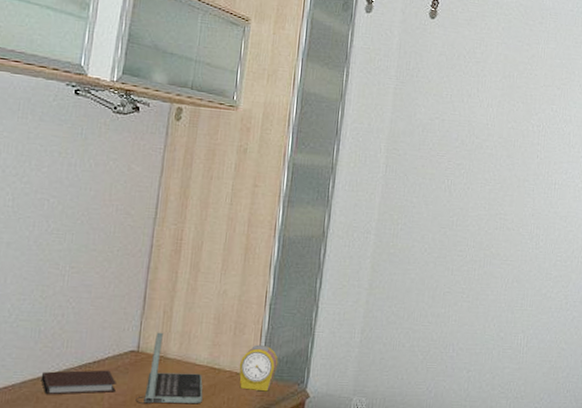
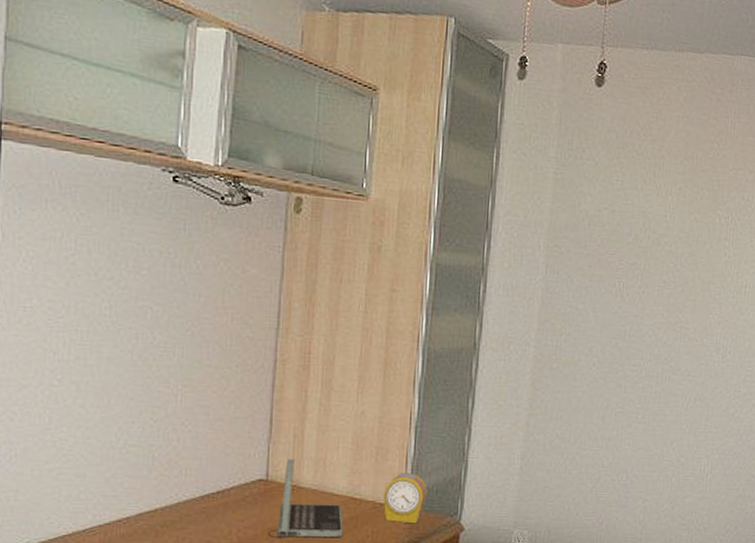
notebook: present [42,370,116,395] -> none [160,500,245,529]

